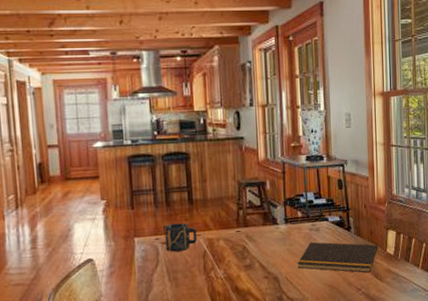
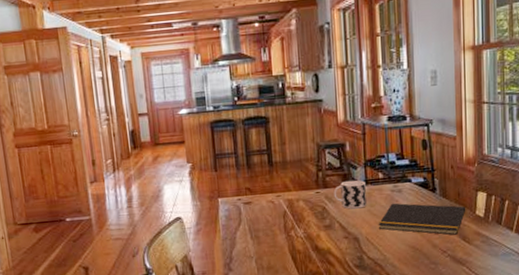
cup: present [165,222,197,252] -> none [246,184,277,212]
cup: none [254,218,286,248] -> present [333,180,367,209]

